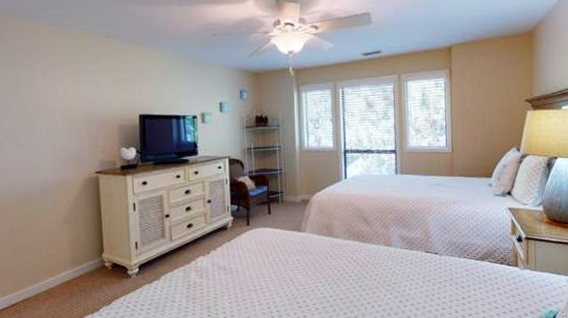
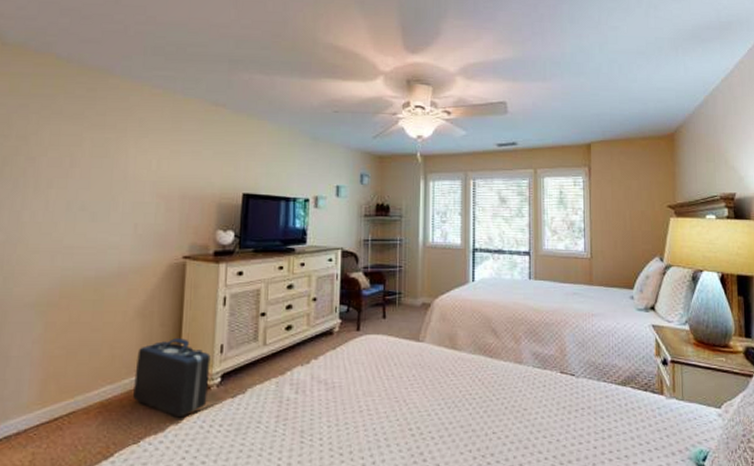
suitcase: none [69,238,130,301] -> present [132,338,211,418]

